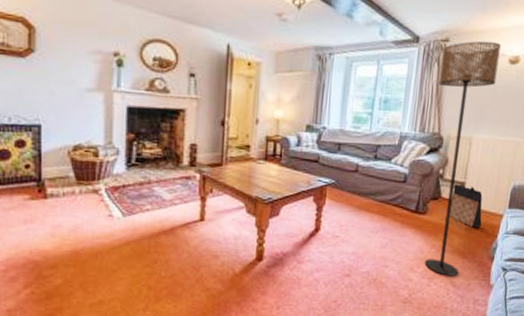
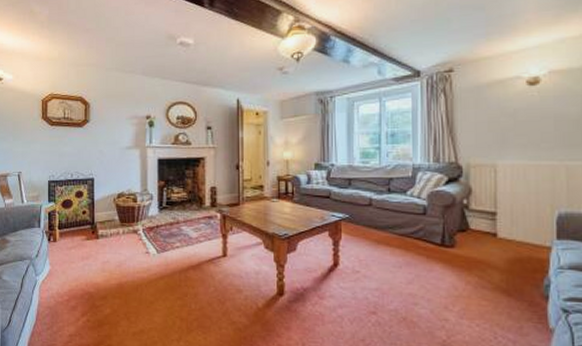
floor lamp: present [424,40,501,276] -> none [447,65,515,317]
bag: present [448,184,483,227] -> none [482,214,525,261]

